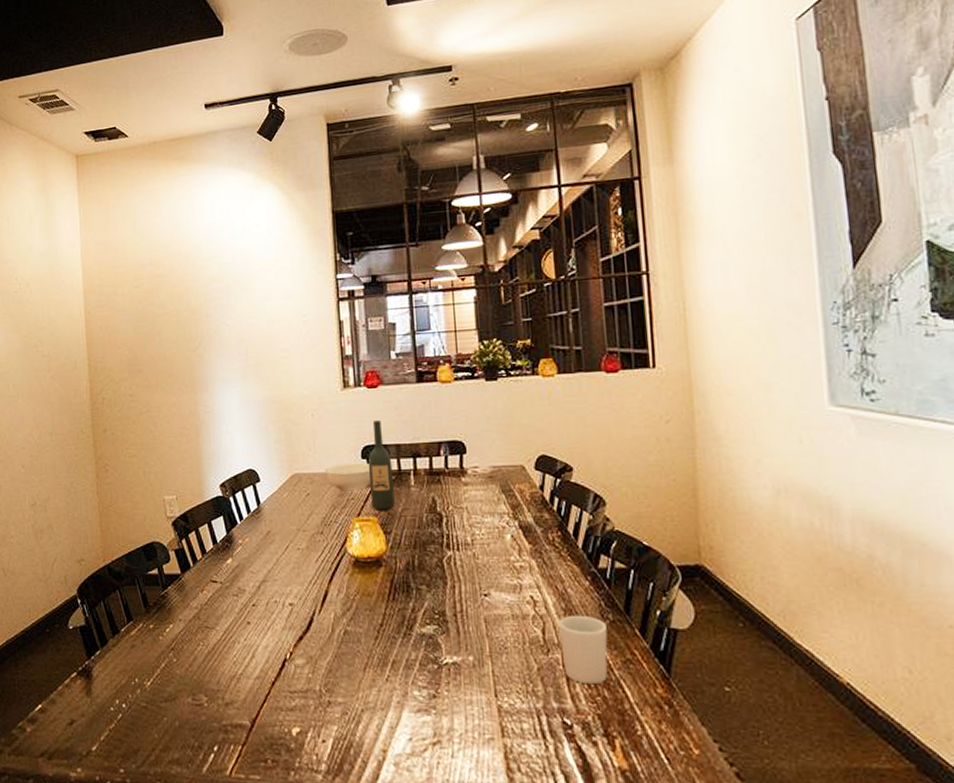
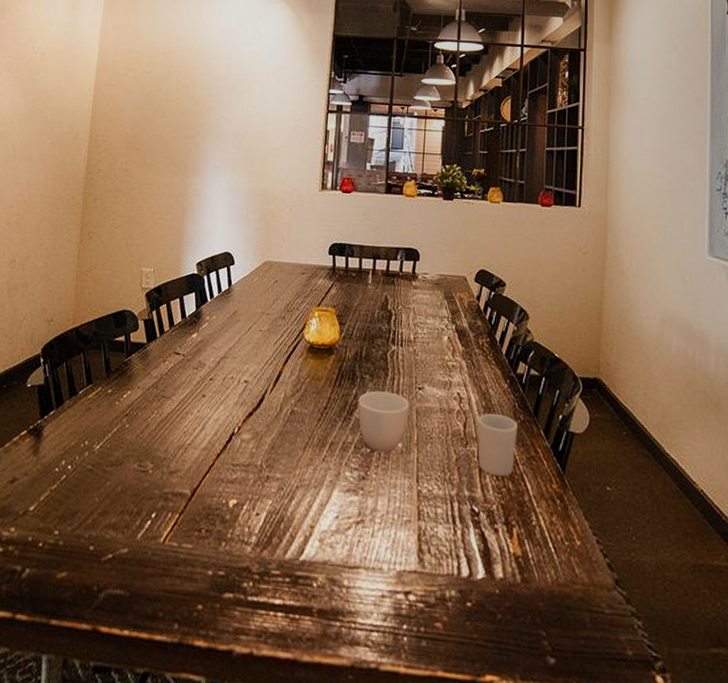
bowl: present [325,462,370,491] -> none [294,257,335,283]
wine bottle: present [368,420,395,510] -> none [332,222,355,304]
cup: none [416,602,477,667] -> present [357,390,409,453]

